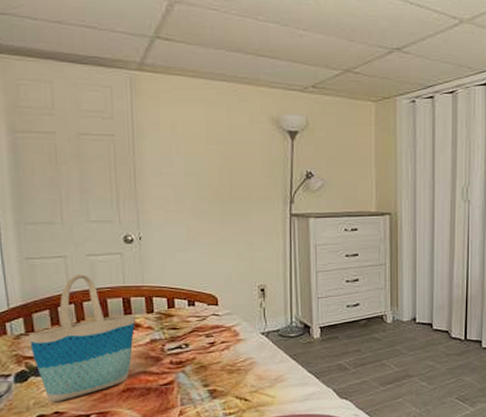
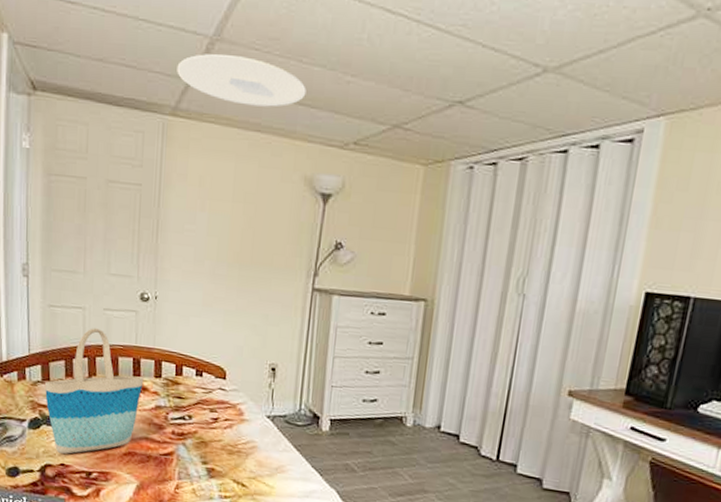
ceiling light: none [139,14,264,59] -> present [177,54,307,107]

